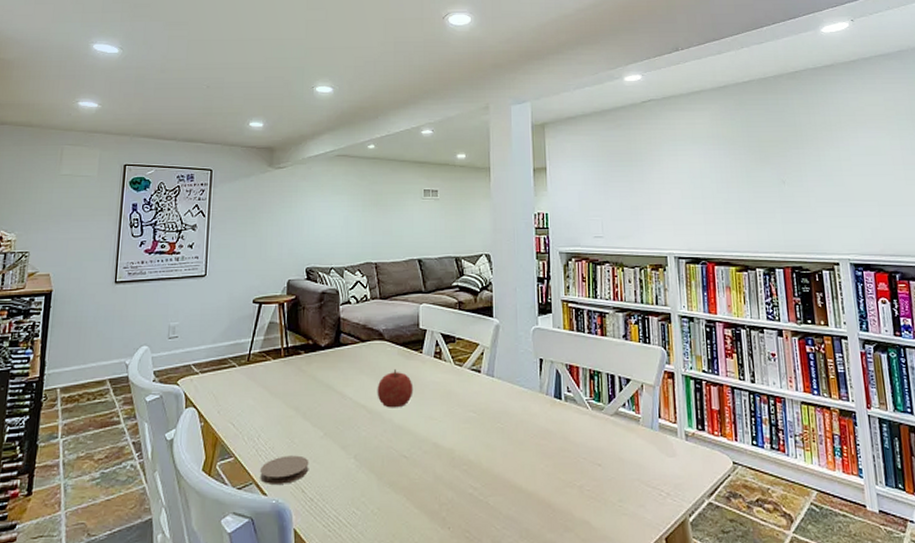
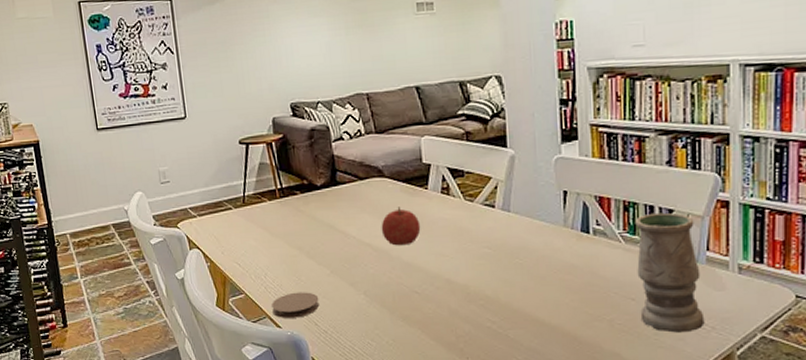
vase: none [600,381,661,499] -> present [635,212,705,333]

